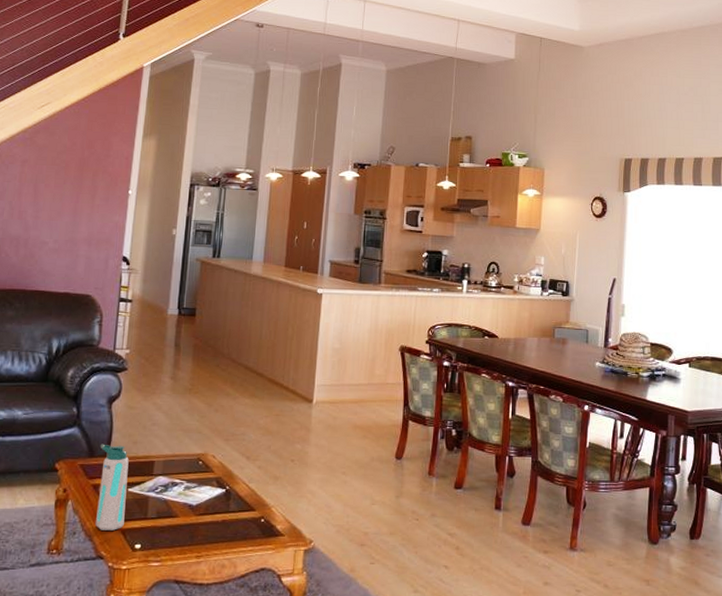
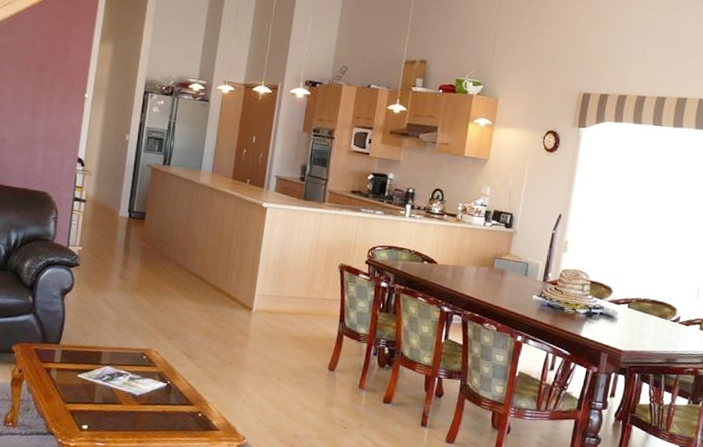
water bottle: present [95,444,129,531] -> none [46,331,79,411]

